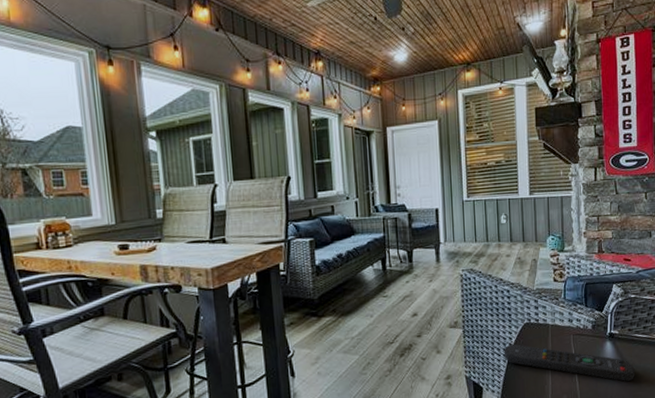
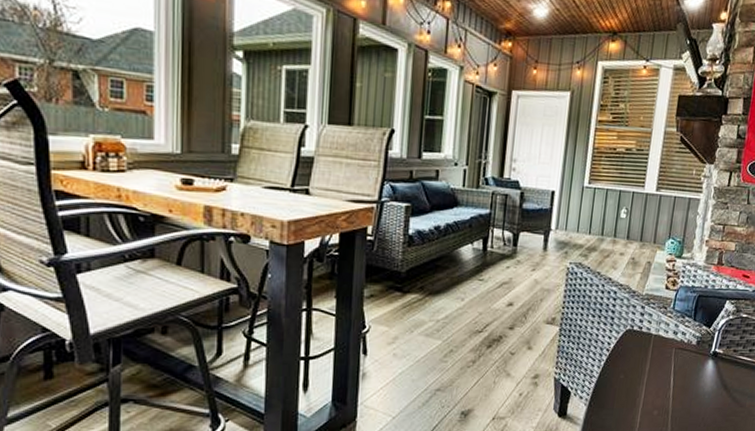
remote control: present [504,343,635,382] -> none [599,349,733,405]

